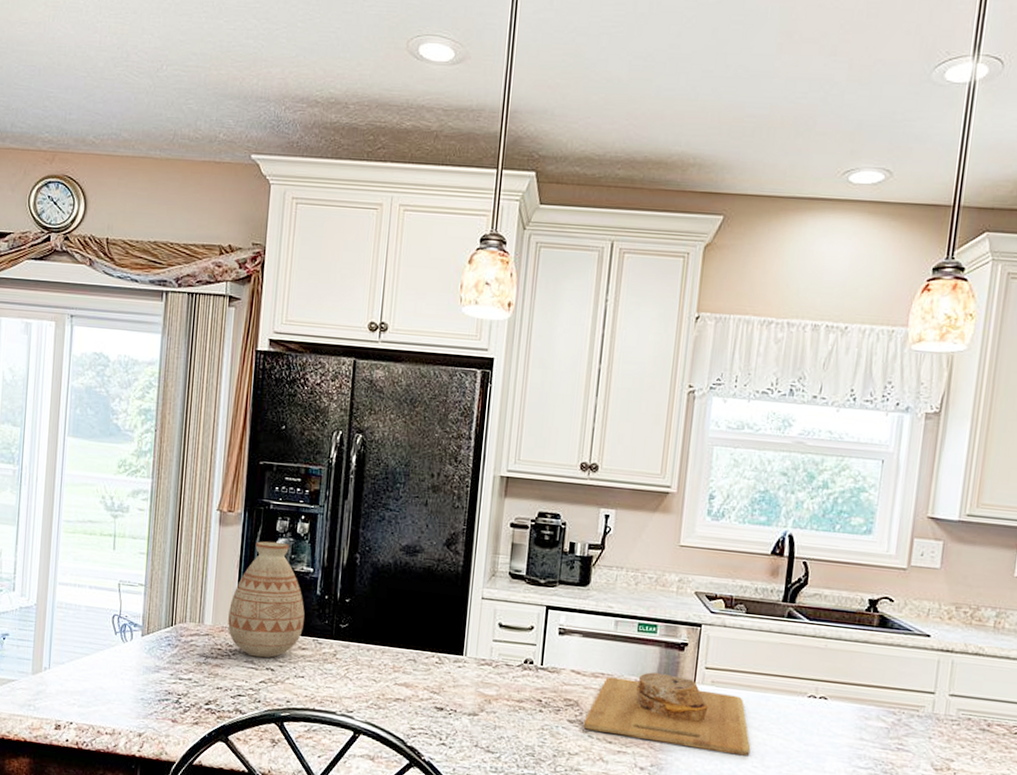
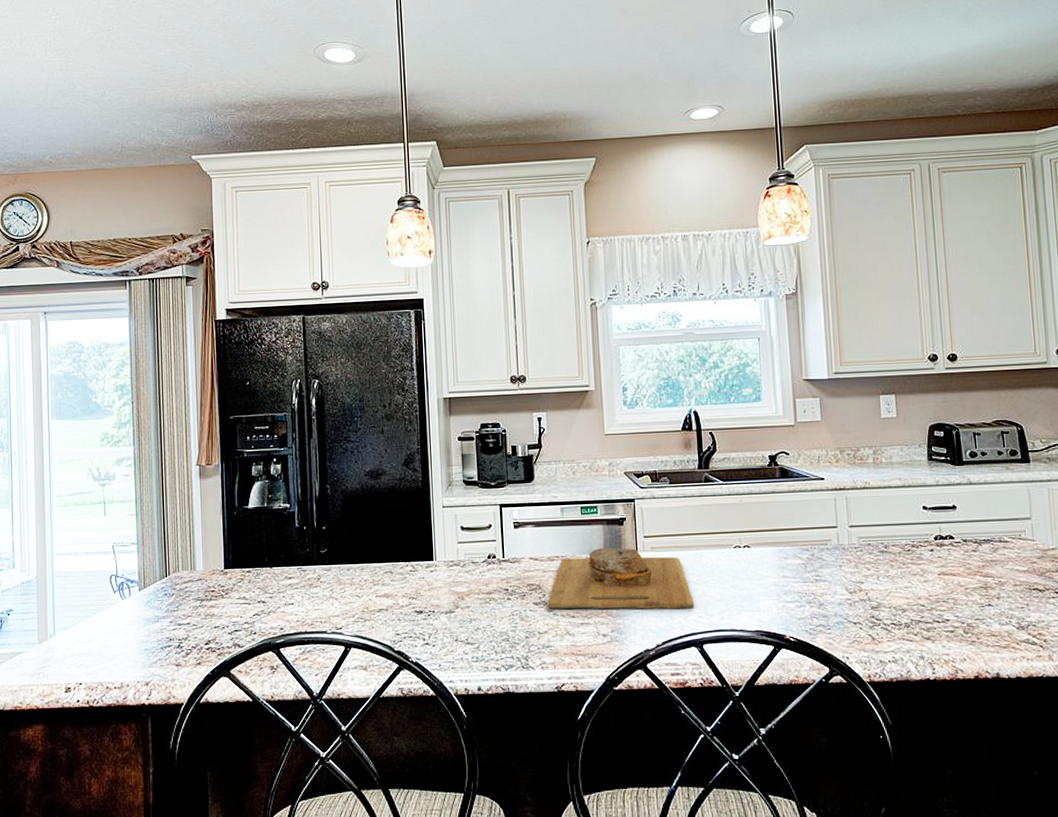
vase: present [228,541,305,658] -> none [217,485,287,593]

